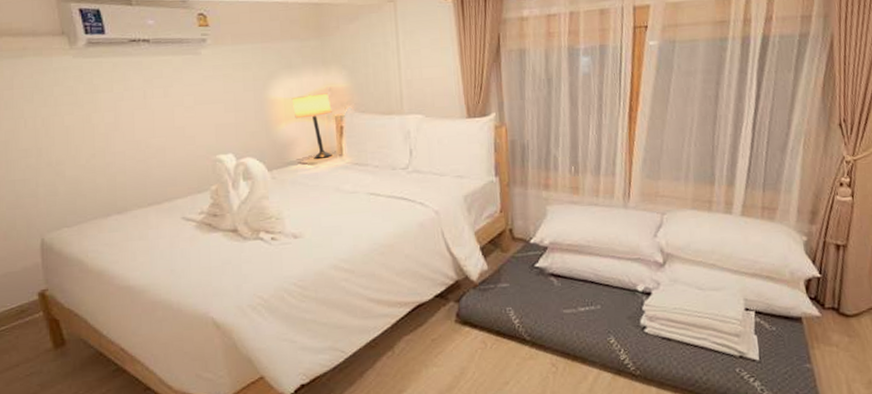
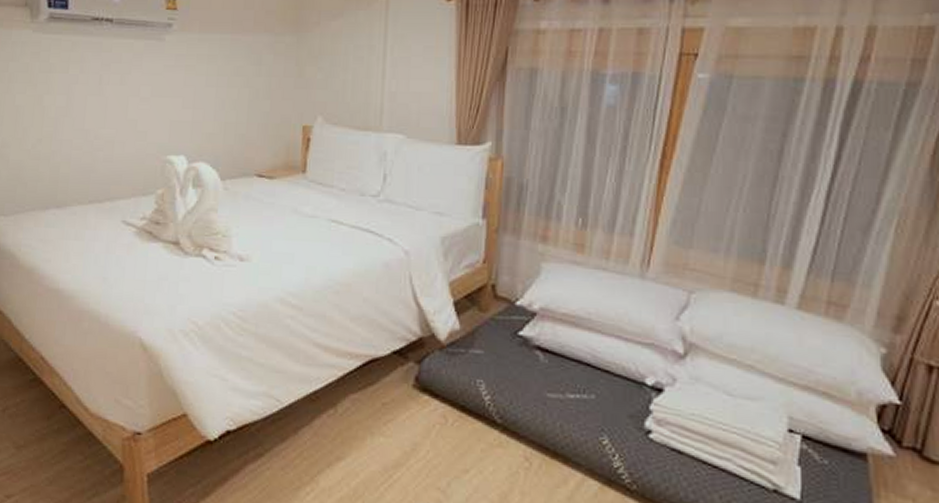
table lamp: present [291,93,332,160] -> none [256,97,300,174]

